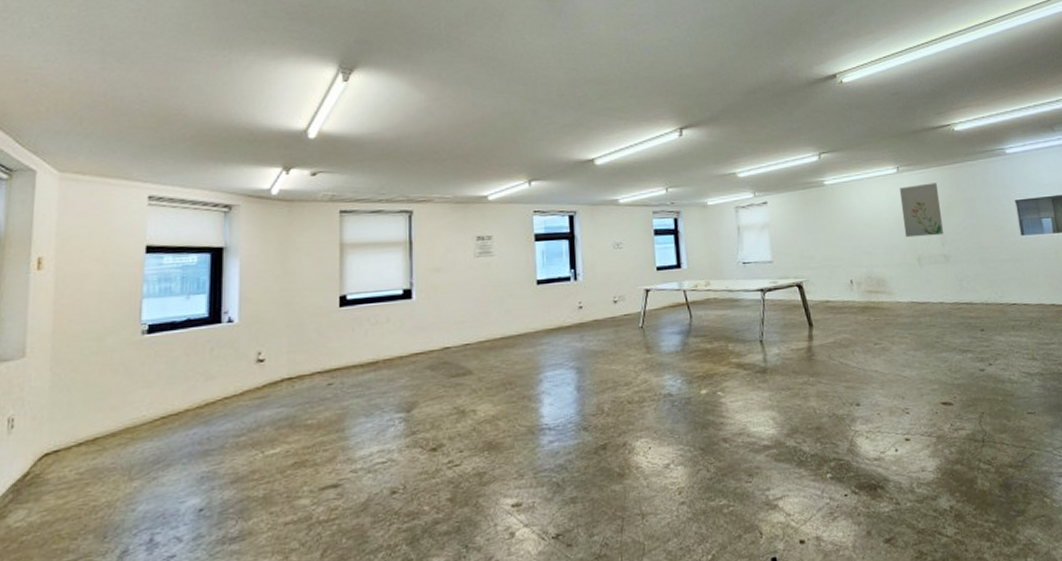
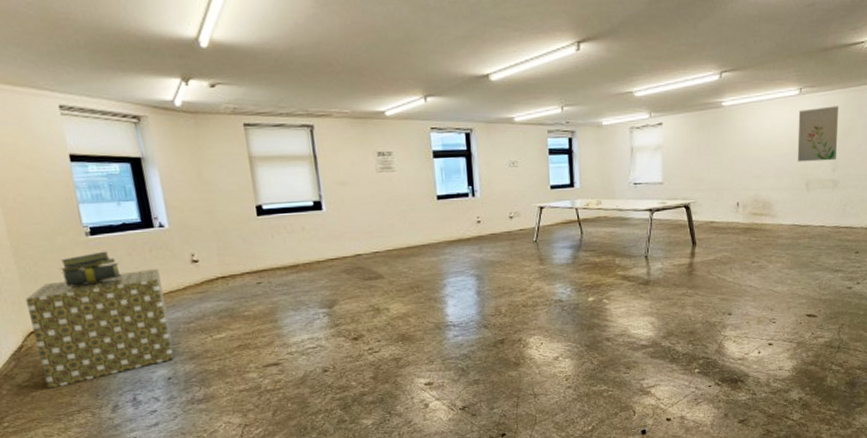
ottoman: none [43,370,217,530] -> present [25,268,174,389]
stack of books: none [100,351,173,395] -> present [59,251,123,286]

